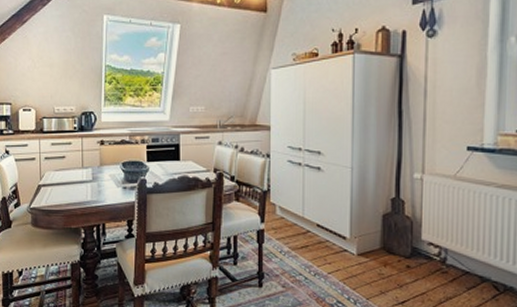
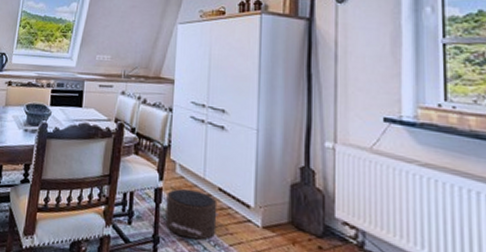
pouf: none [268,228,318,272] -> present [165,188,219,240]

